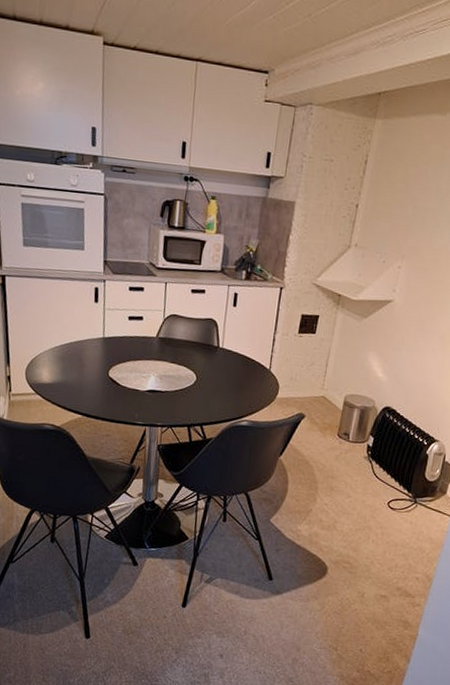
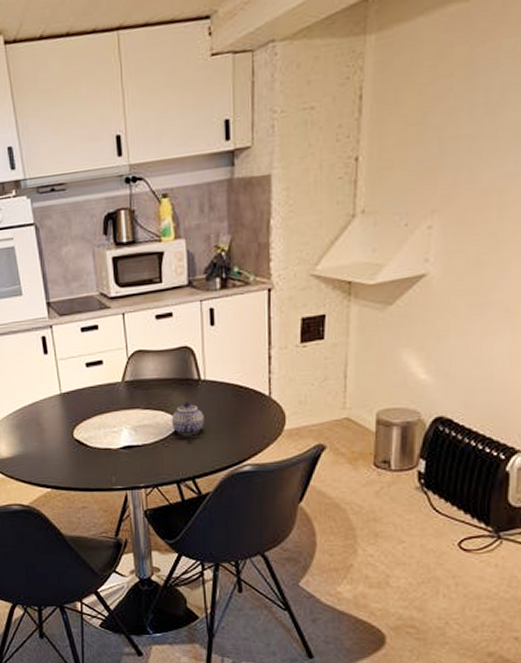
teapot: none [191,362,217,390] -> present [172,401,204,436]

